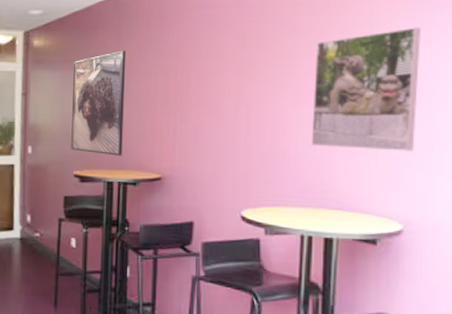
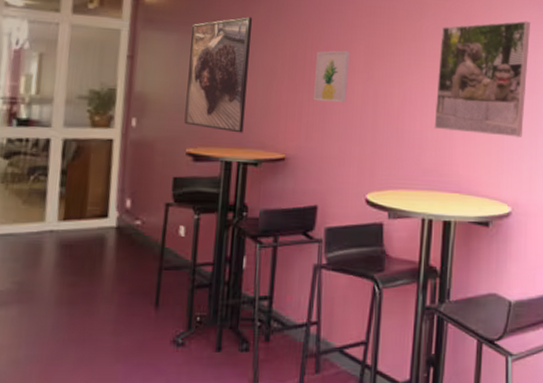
wall art: none [185,74,220,124] -> present [313,50,350,103]

